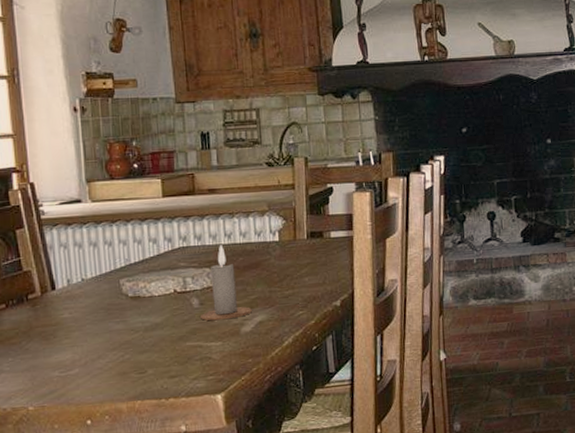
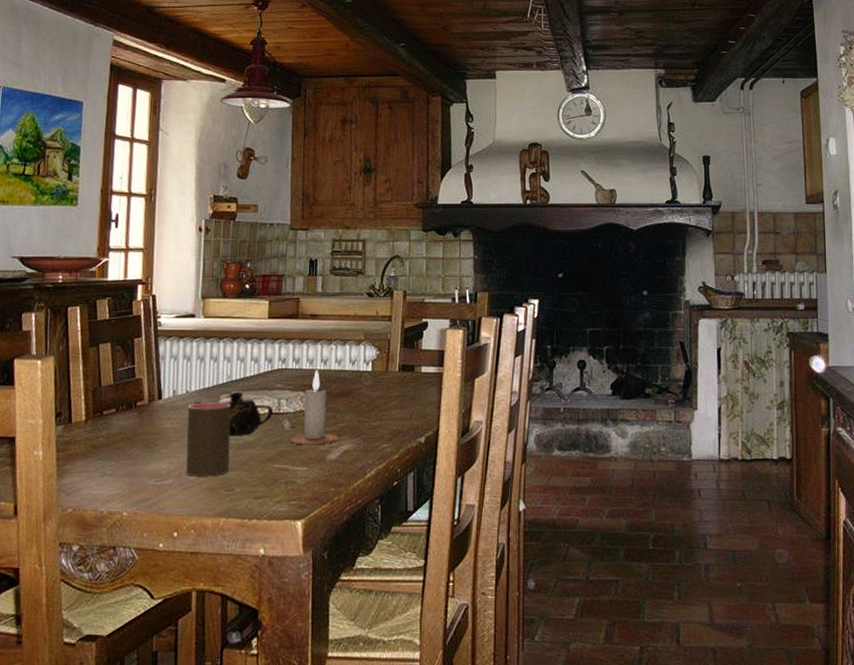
cup: none [86,286,138,364] -> present [185,402,231,477]
teapot: none [91,274,179,321] -> present [193,391,273,437]

